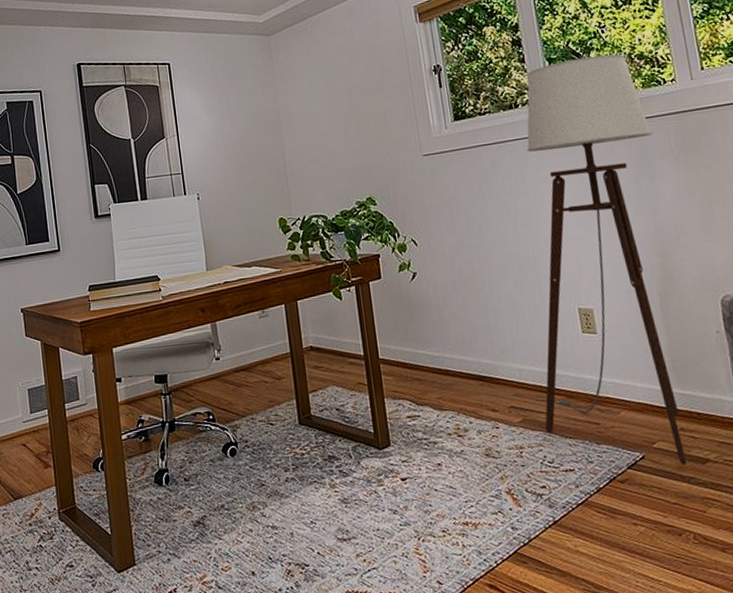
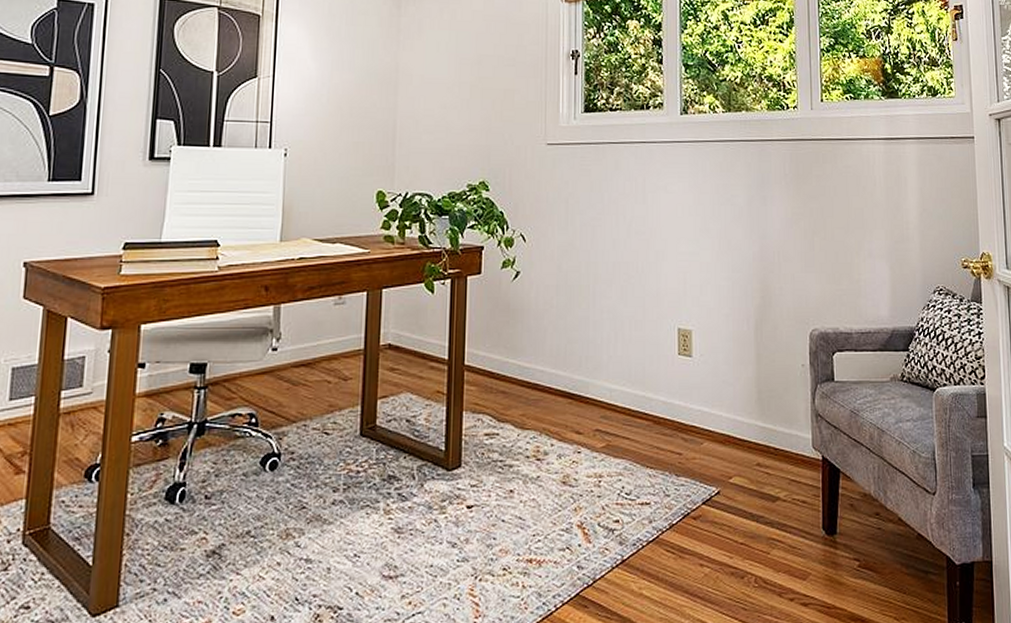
floor lamp: present [526,54,688,466] -> none [628,69,770,503]

